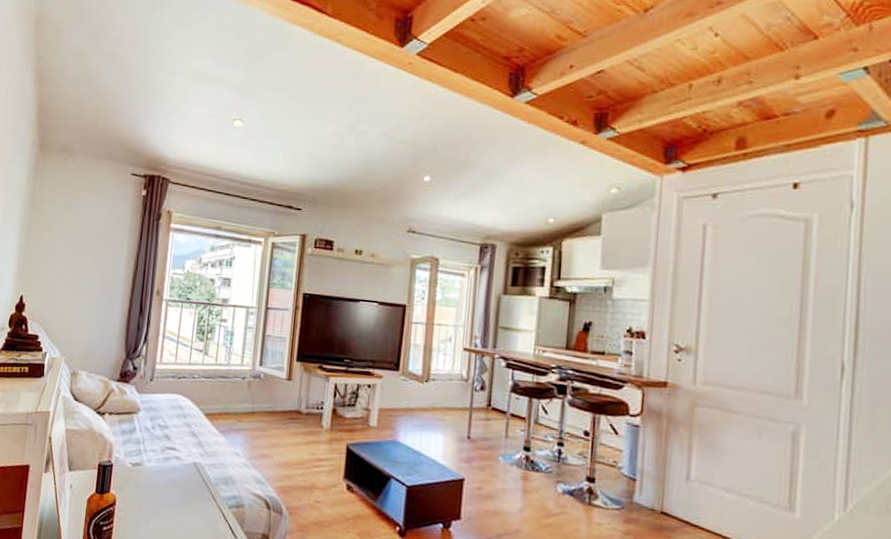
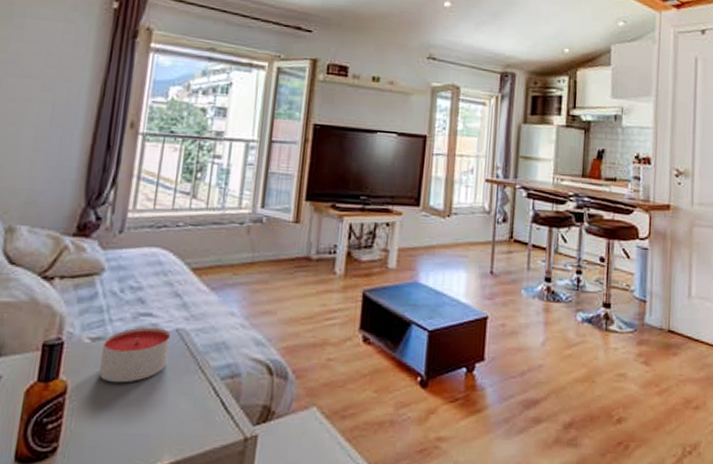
candle: none [137,458,190,502] -> present [98,327,171,383]

